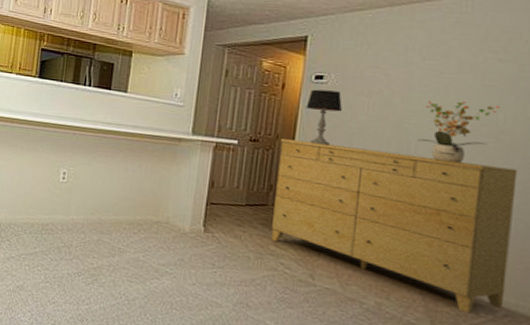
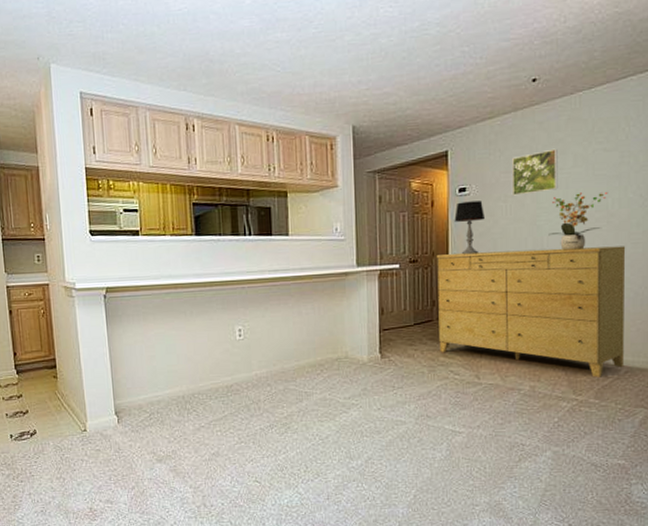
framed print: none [378,50,439,94] -> present [512,148,558,196]

